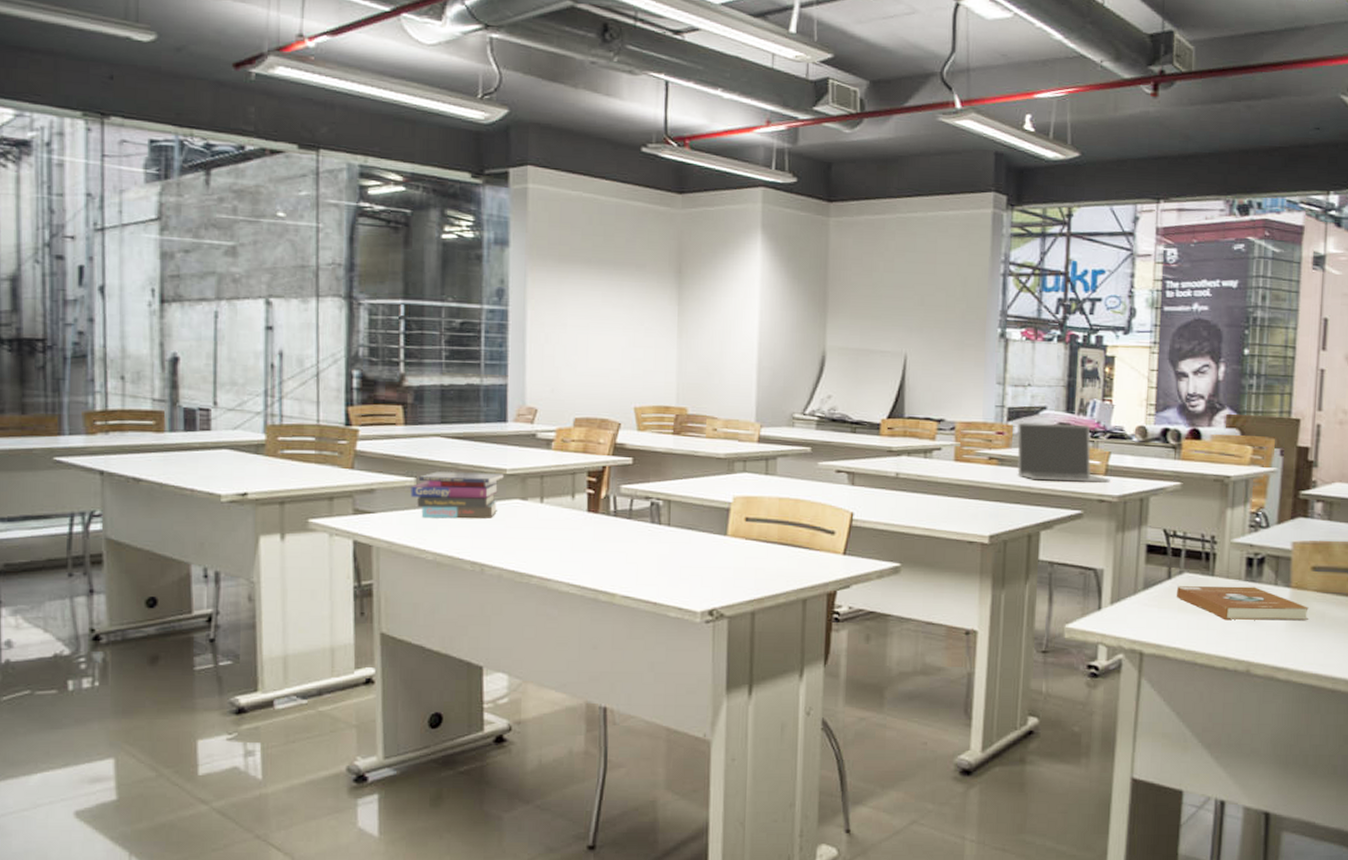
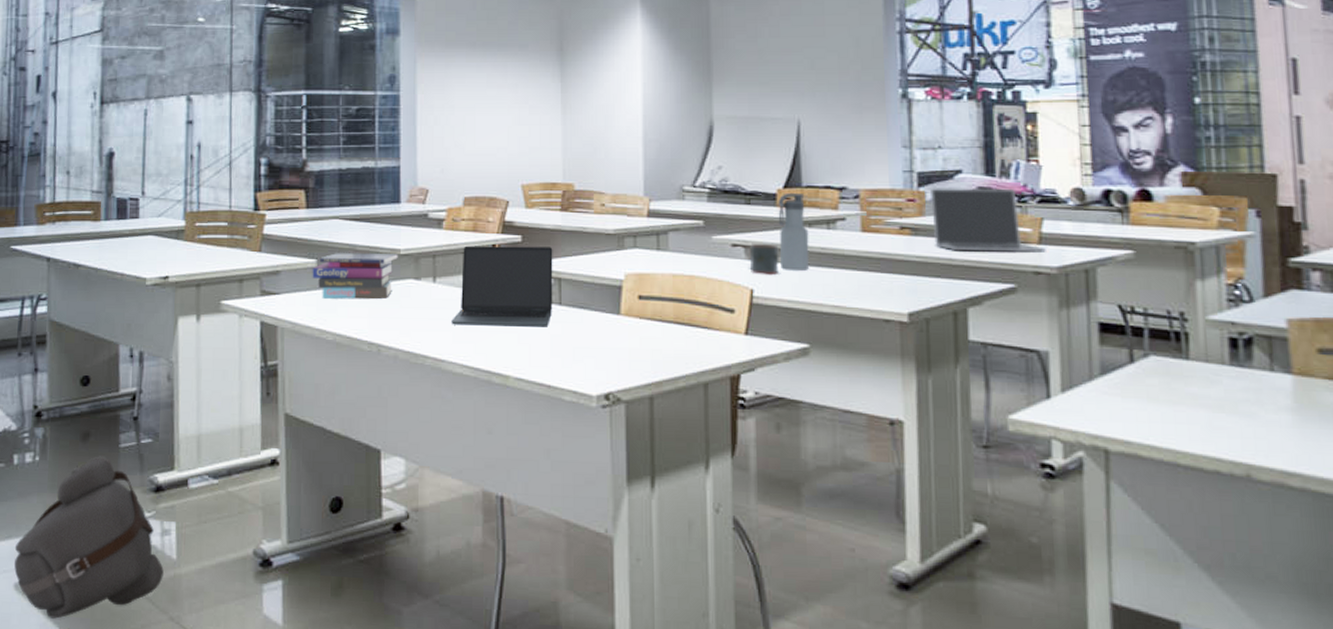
backpack: none [73,679,248,844] -> present [13,456,164,619]
laptop: none [558,467,664,547] -> present [451,245,553,327]
mug: none [852,470,879,500] -> present [750,243,779,276]
water bottle: none [879,423,907,497] -> present [778,192,810,272]
book: present [1177,586,1309,620] -> none [1143,371,1321,414]

